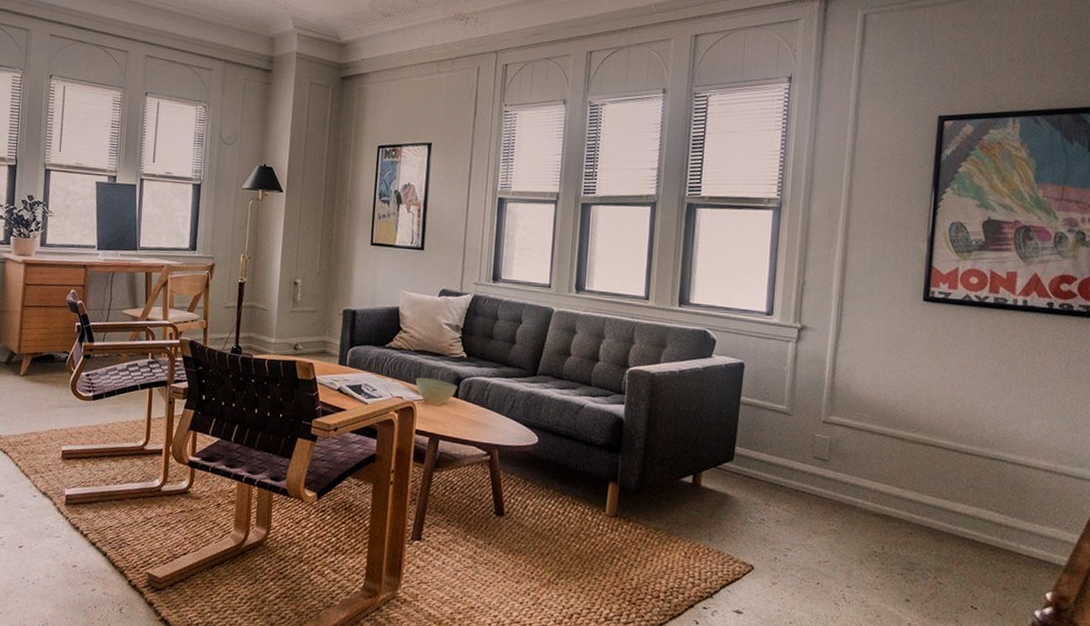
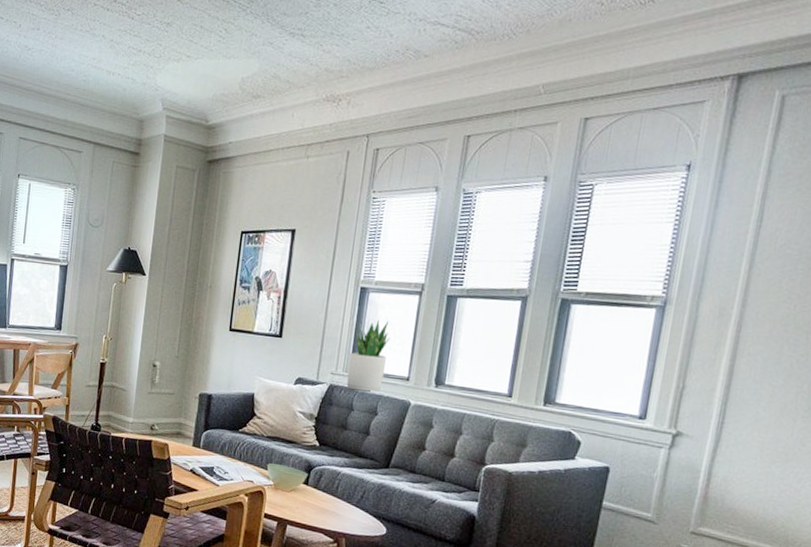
planter: none [490,228,530,301] -> present [346,319,390,393]

